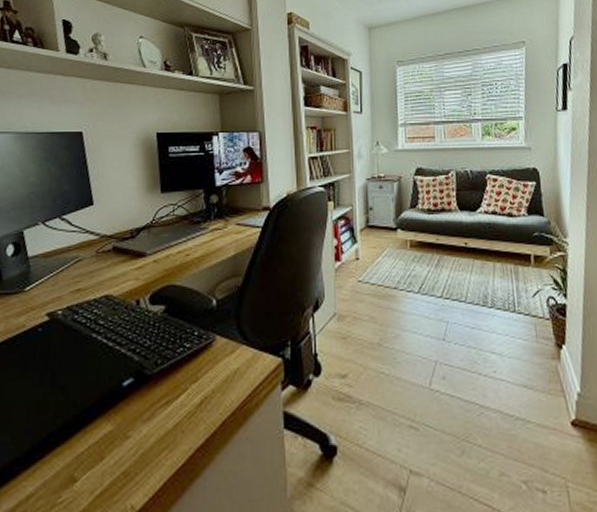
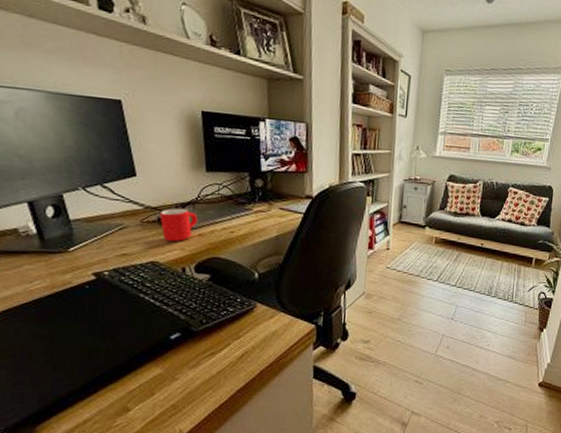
mug: none [115,234,153,272] -> present [159,208,198,242]

